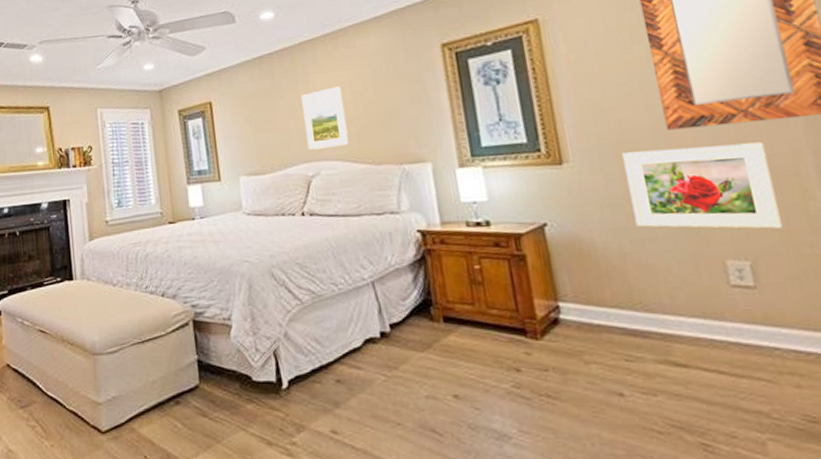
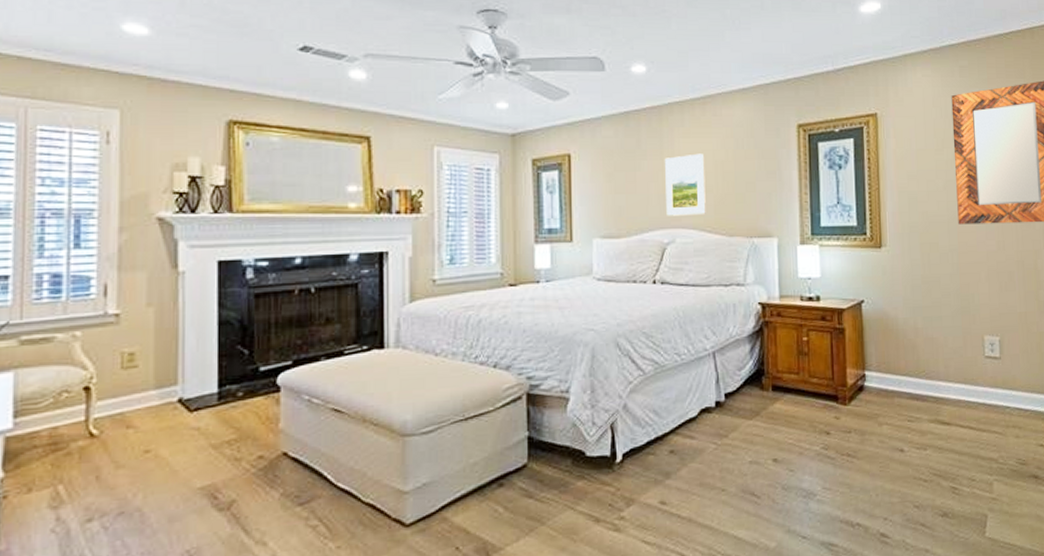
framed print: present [622,142,782,229] -> none [925,240,1022,311]

